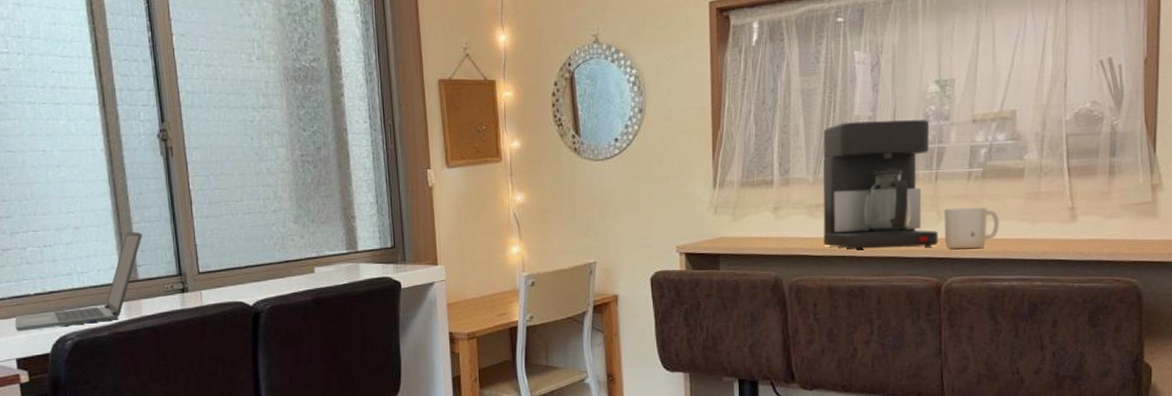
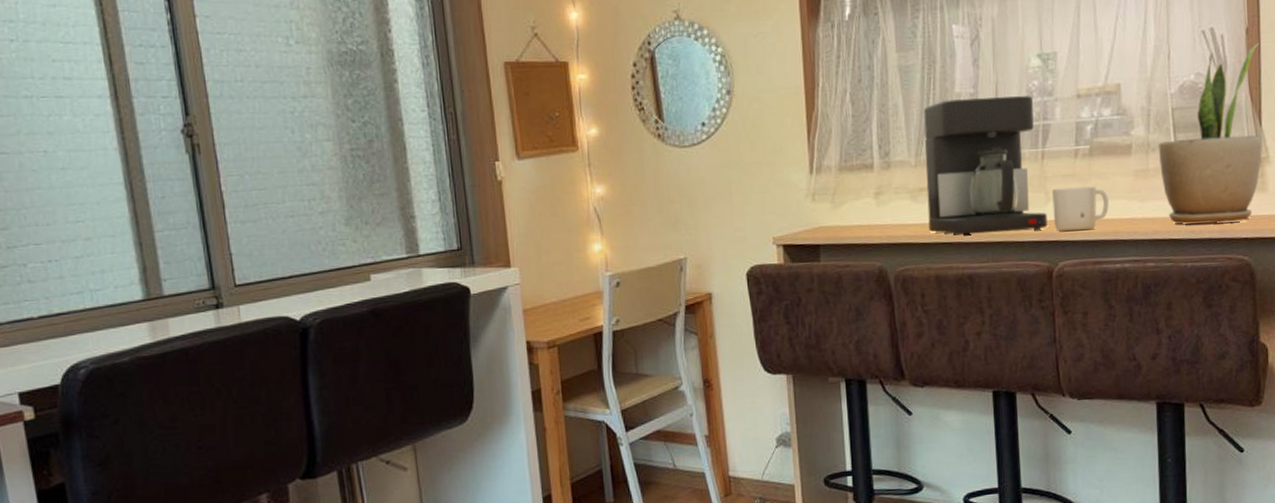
laptop: present [14,231,143,332] -> none [15,241,168,362]
potted plant: none [1051,72,1157,247] -> present [1159,42,1263,225]

